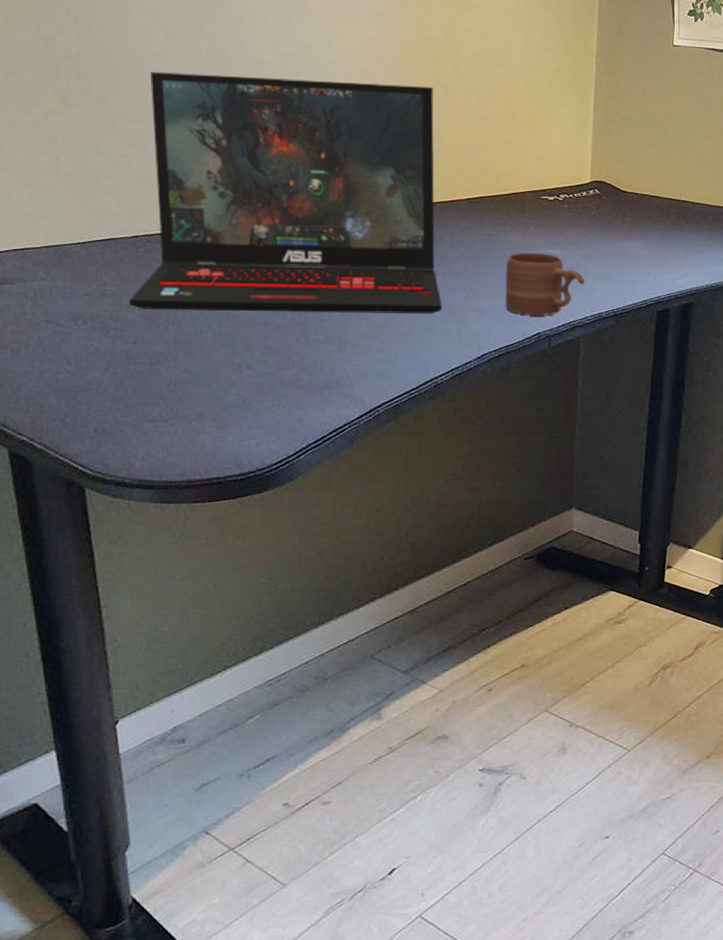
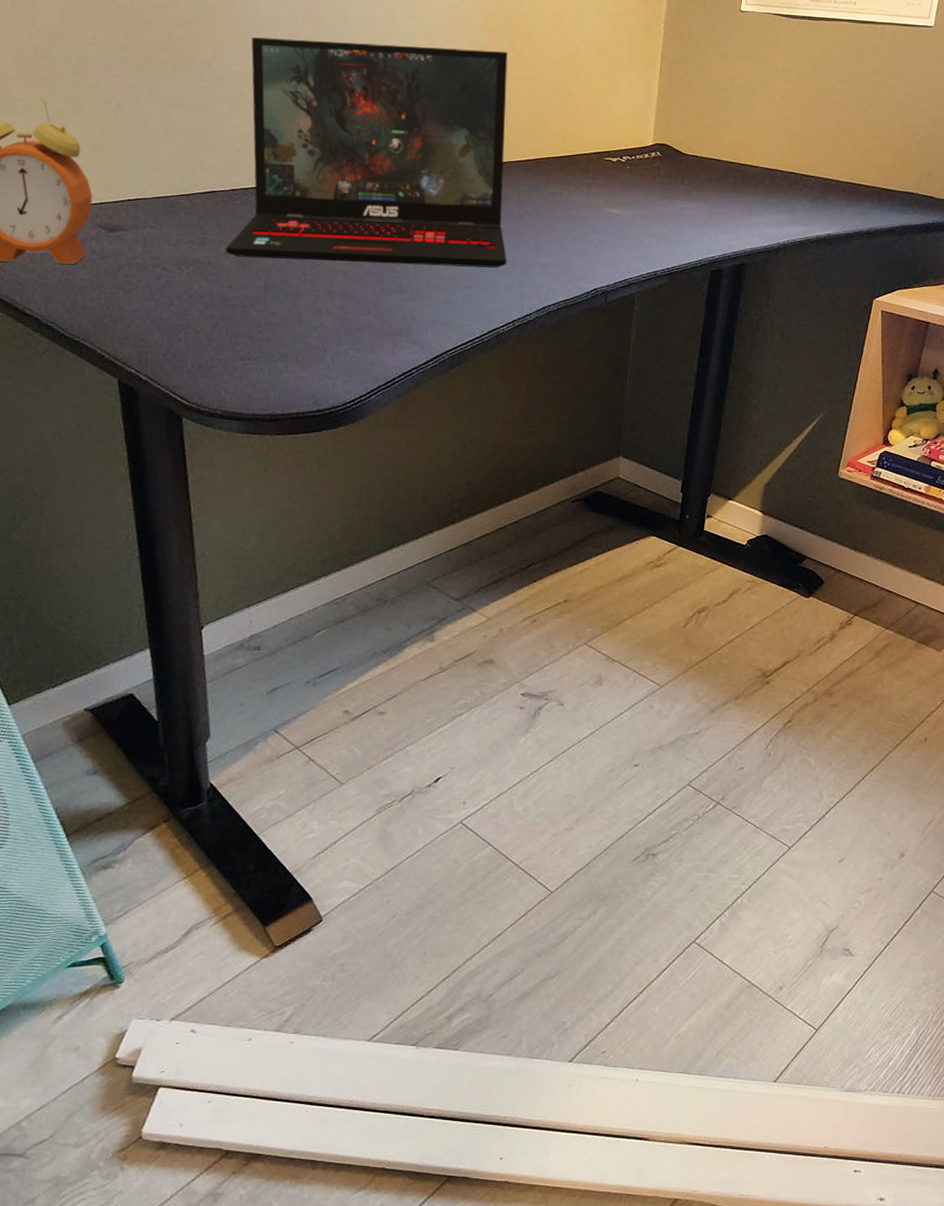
mug: present [505,252,584,315] -> none [566,211,642,272]

